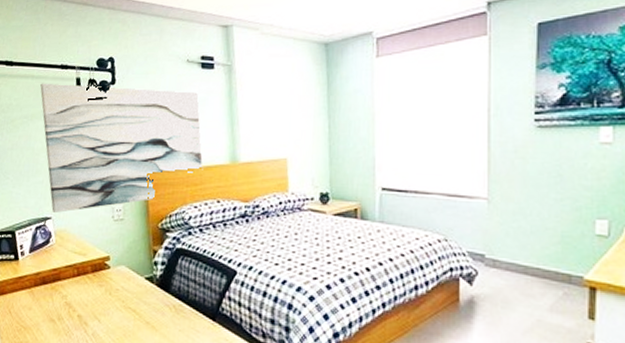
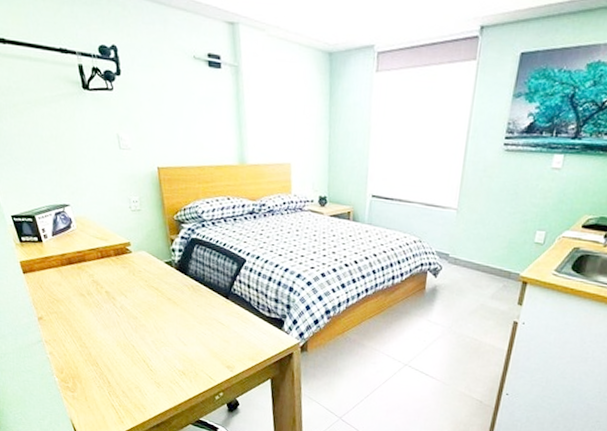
wall art: present [40,83,203,213] -> none [40,66,214,201]

